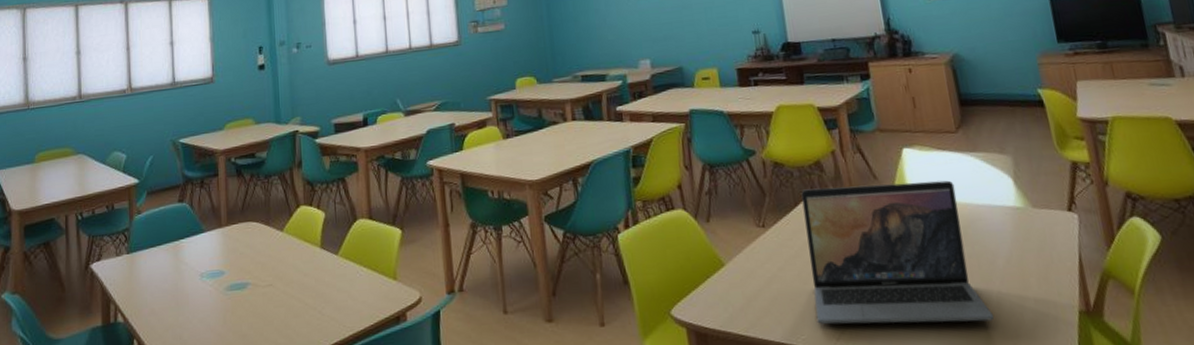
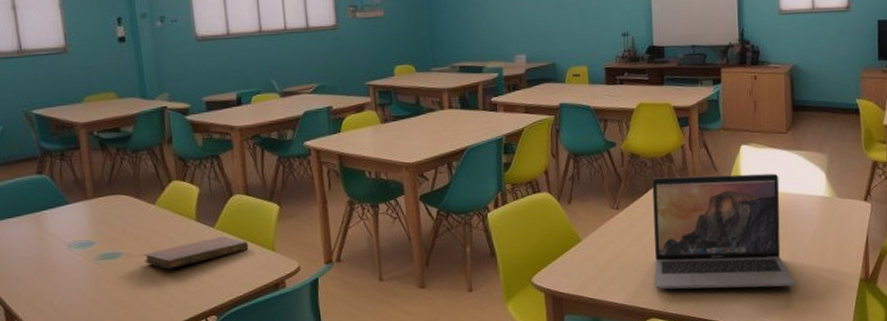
notebook: none [270,263,371,301] -> present [144,235,249,270]

